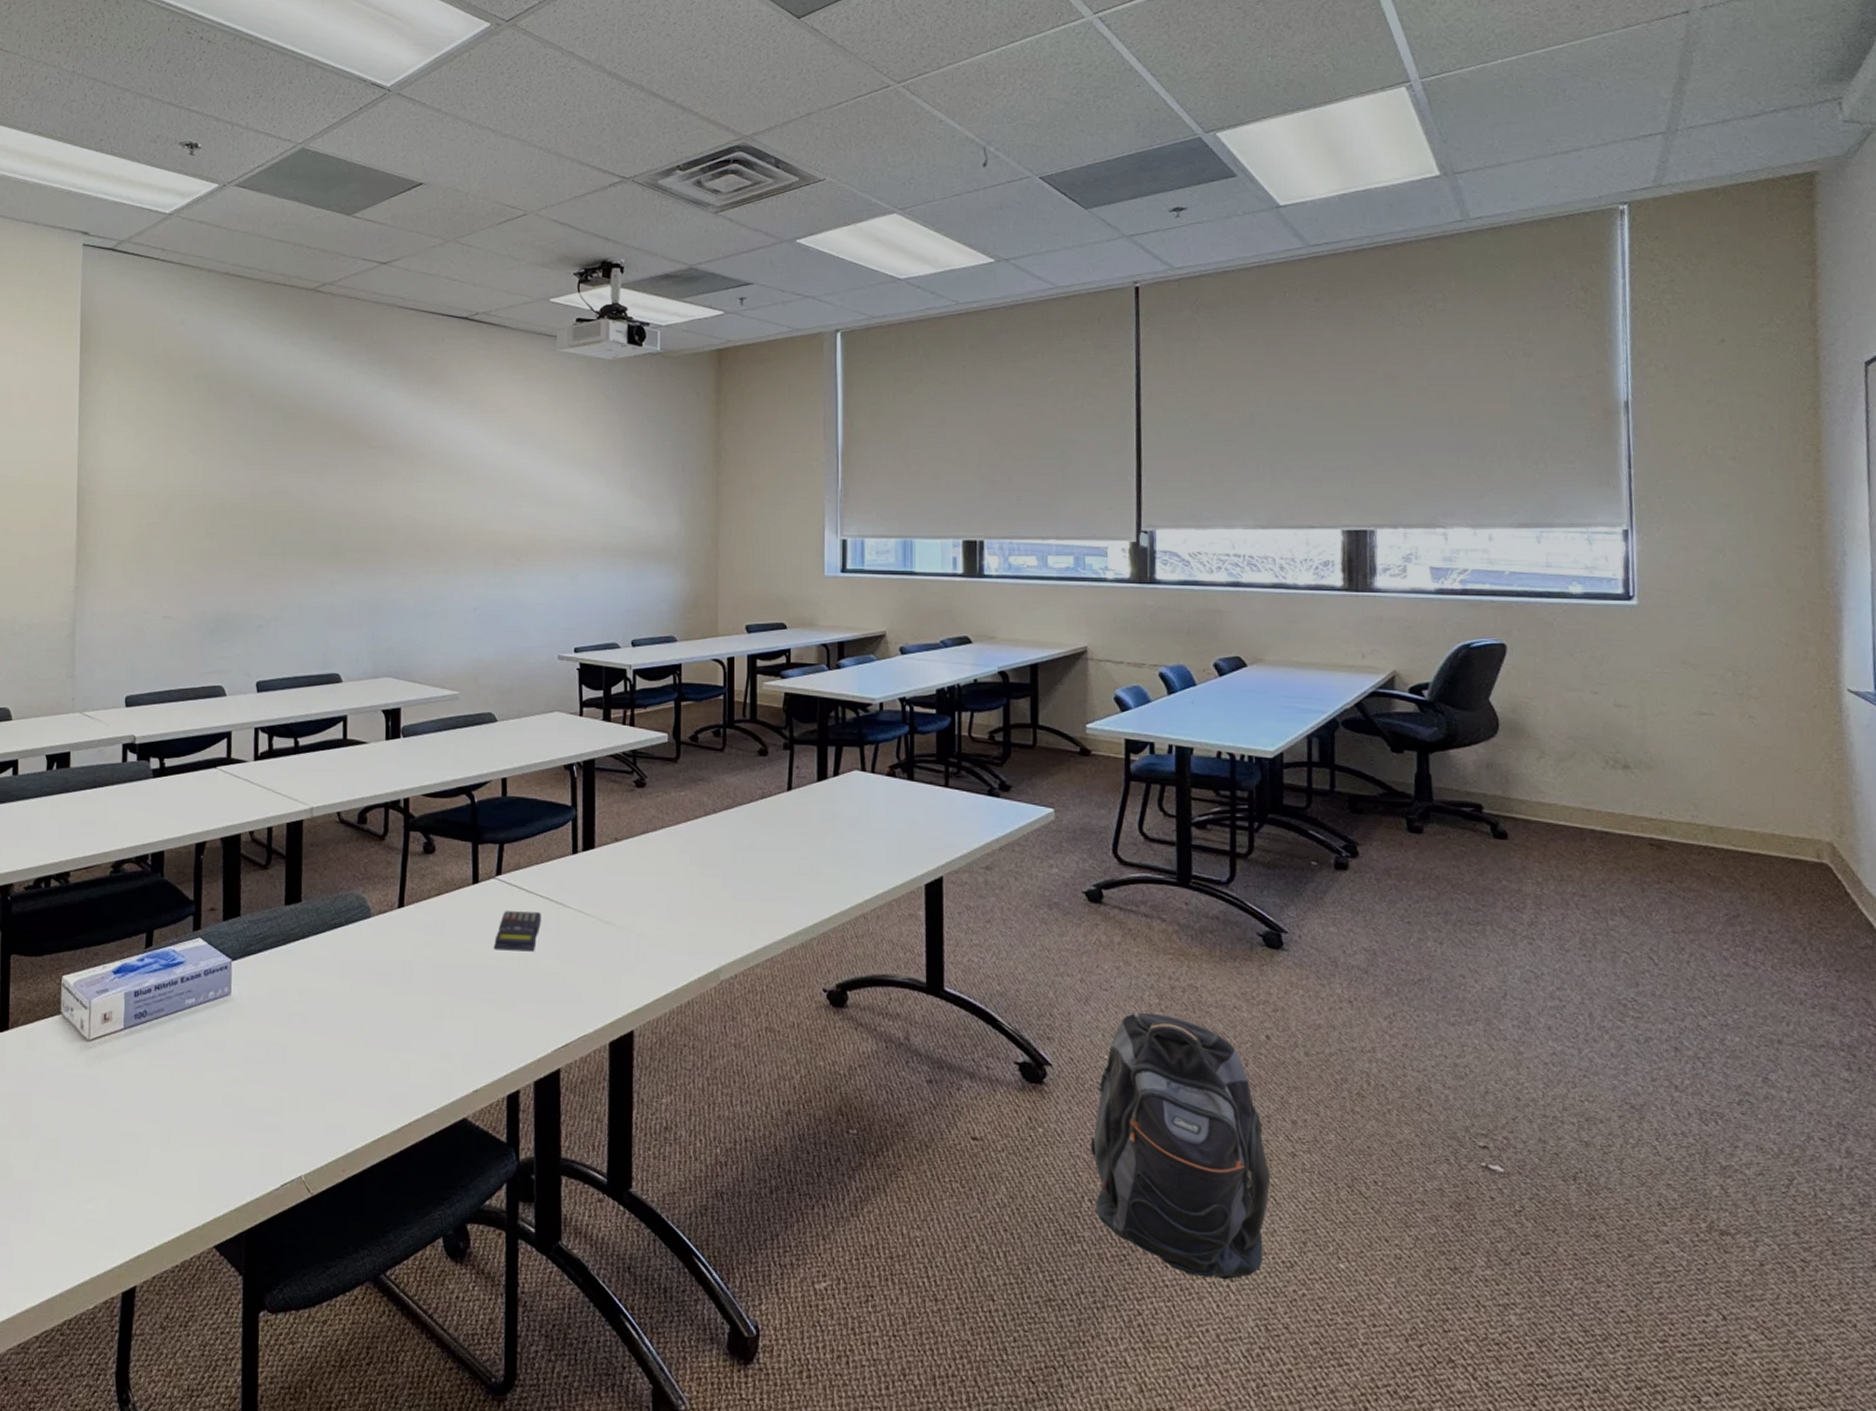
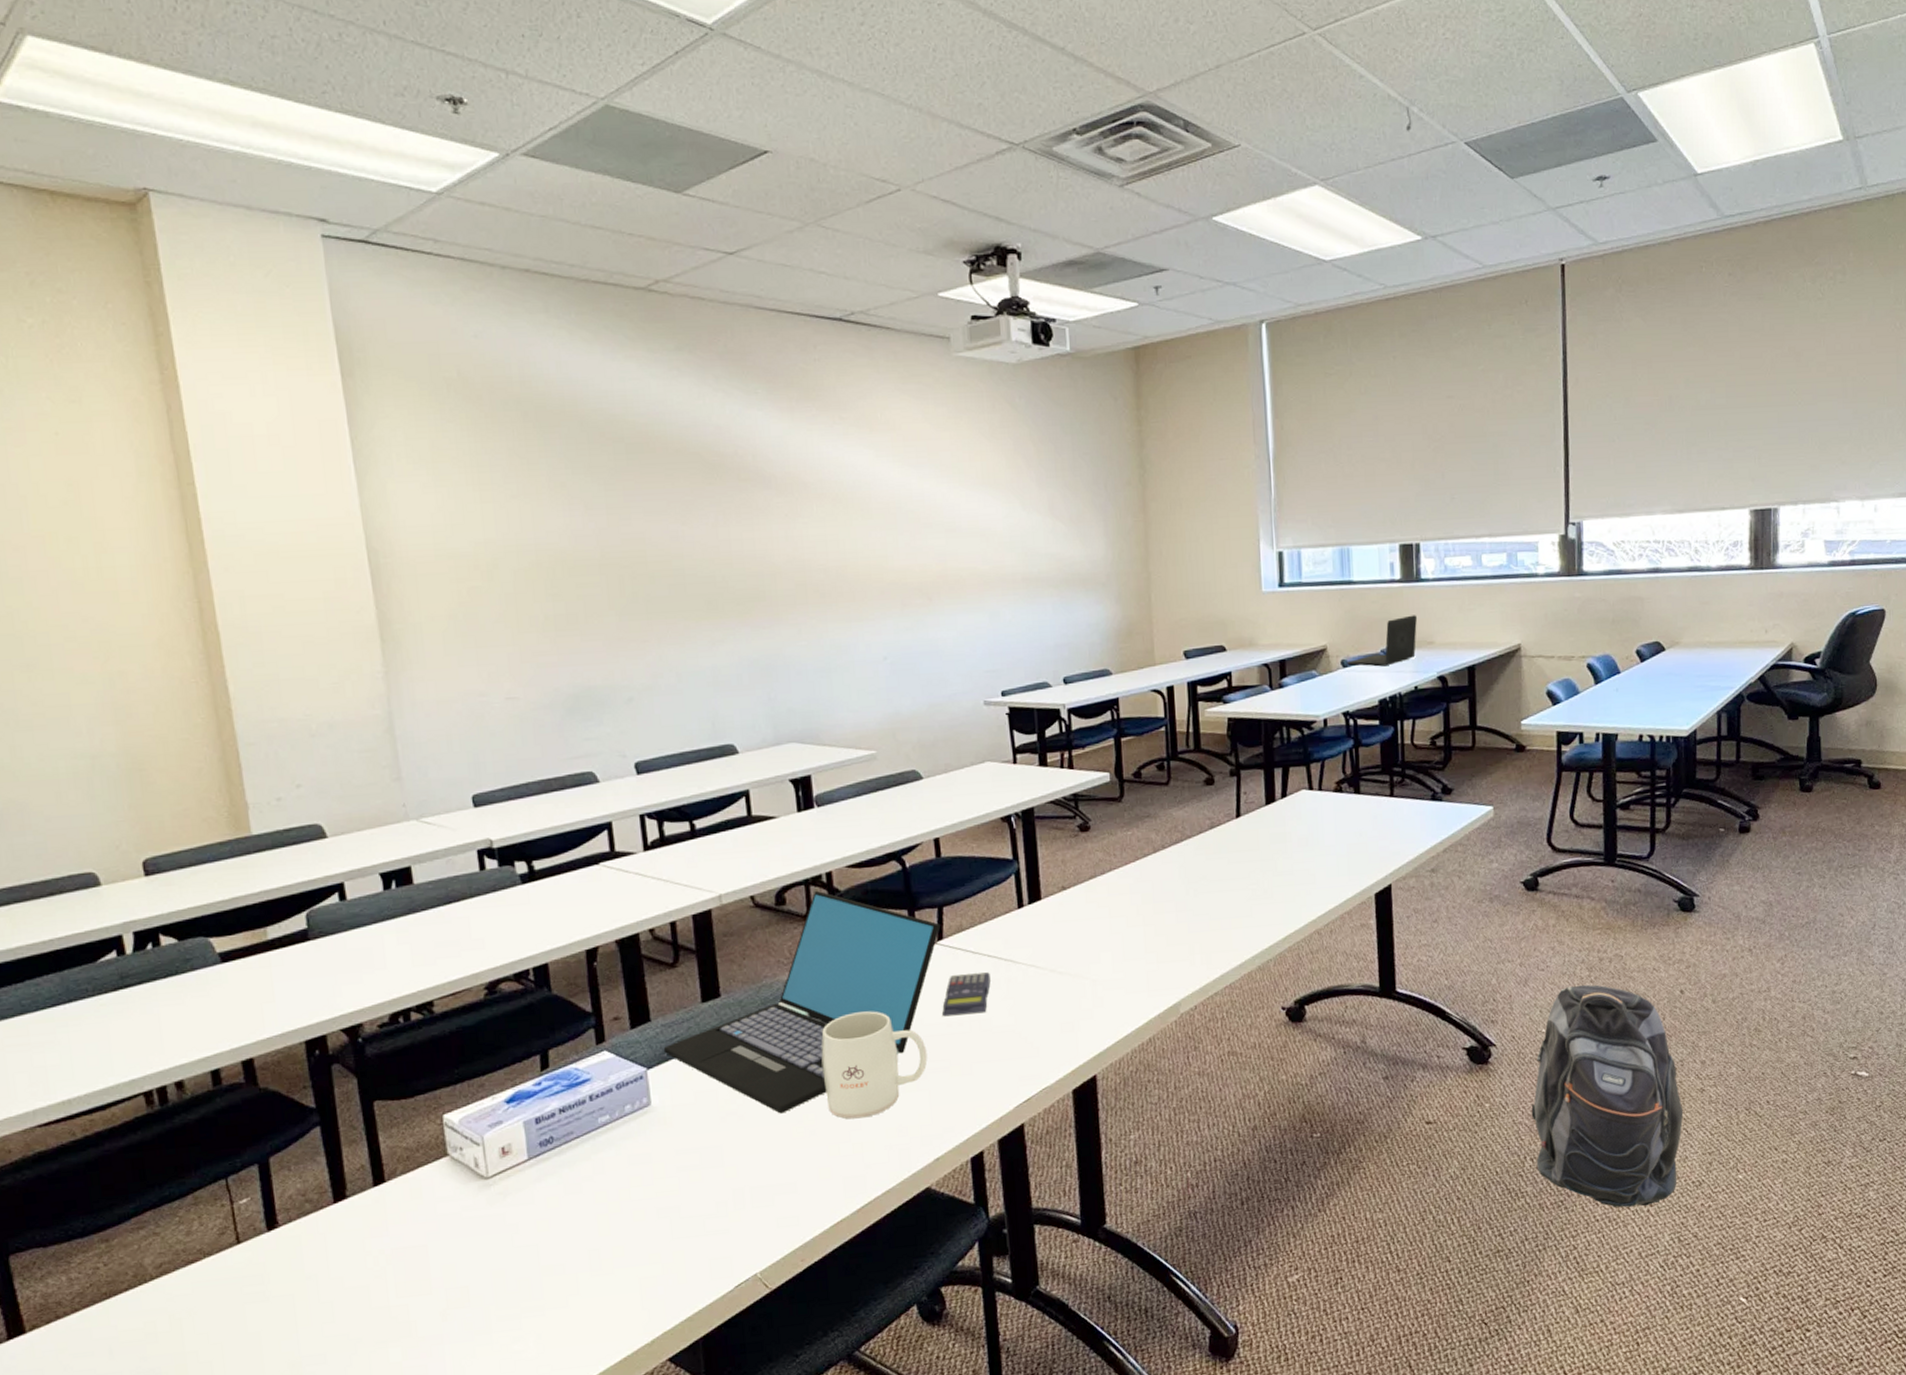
laptop: none [247,815,500,1022] -> present [663,891,941,1114]
mug: none [381,934,477,1038] -> present [821,1011,928,1119]
laptop: none [904,609,980,657] -> present [1346,615,1418,667]

